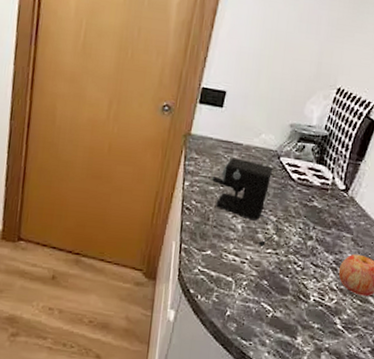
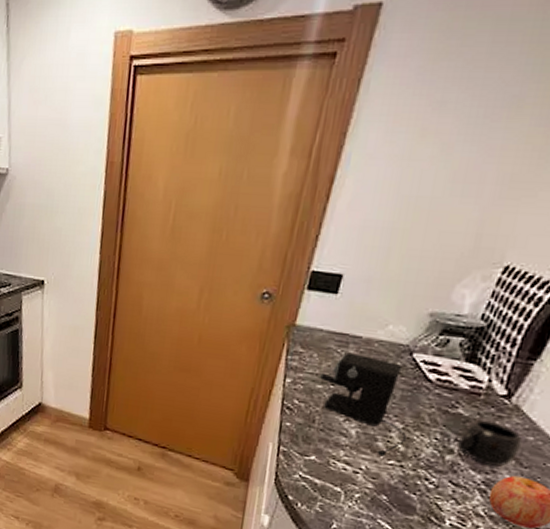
mug: none [315,210,358,248] -> present [458,419,523,467]

